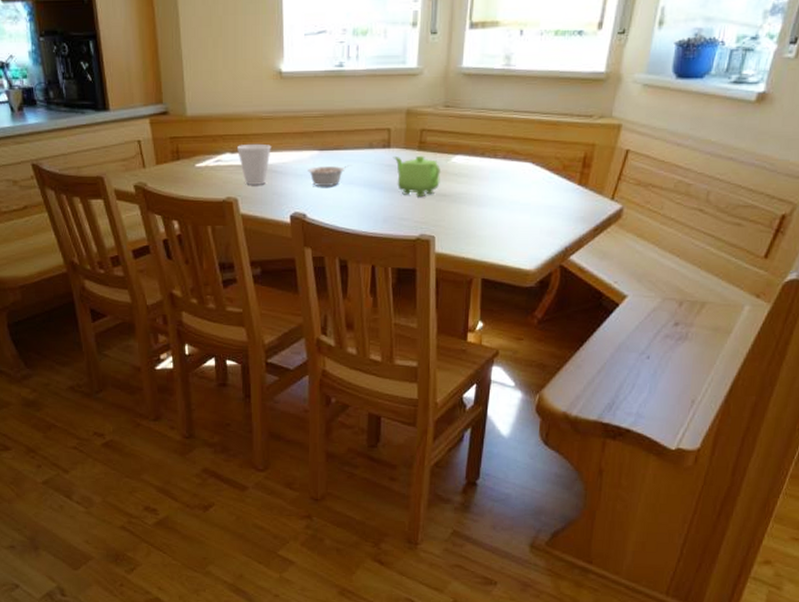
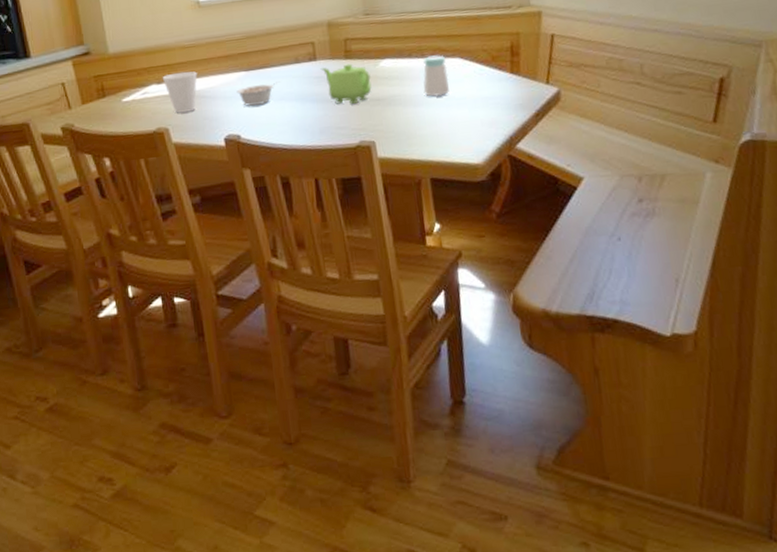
salt shaker: none [490,157,518,200] -> present [423,55,449,97]

